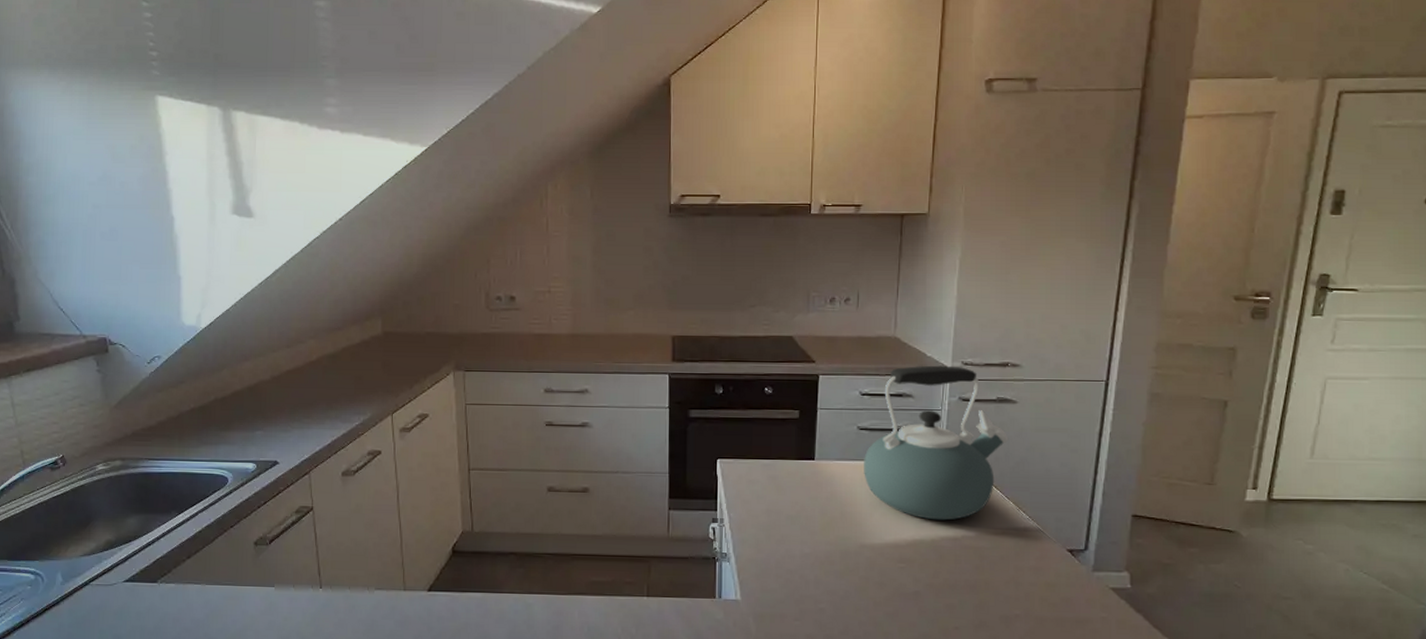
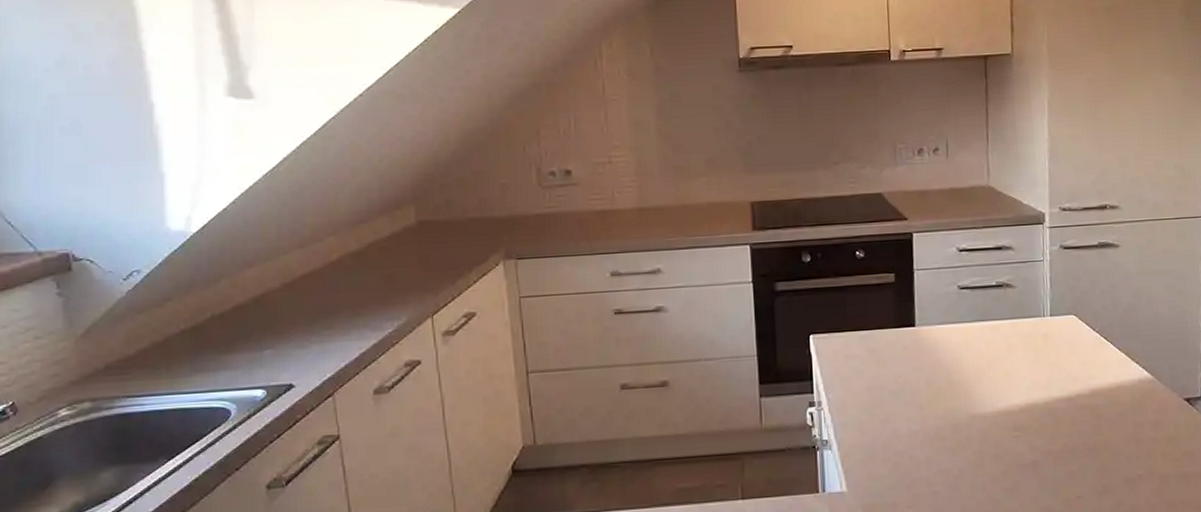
kettle: present [864,365,1009,521] -> none [967,212,1114,381]

